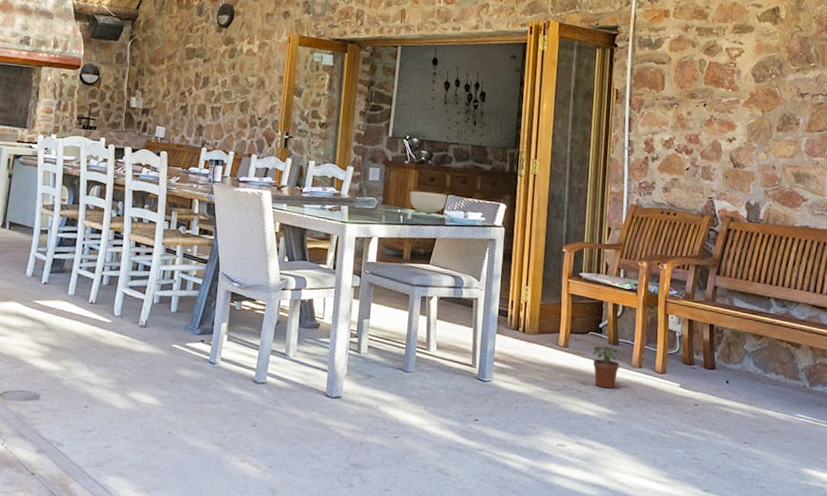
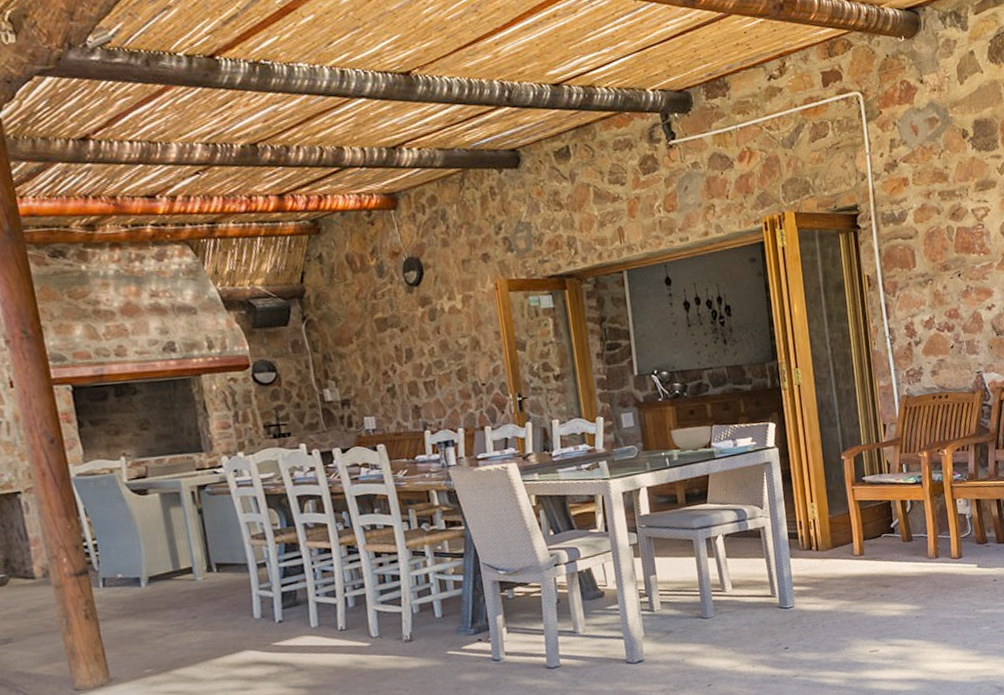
potted plant: present [592,346,627,389] -> none [888,544,922,587]

